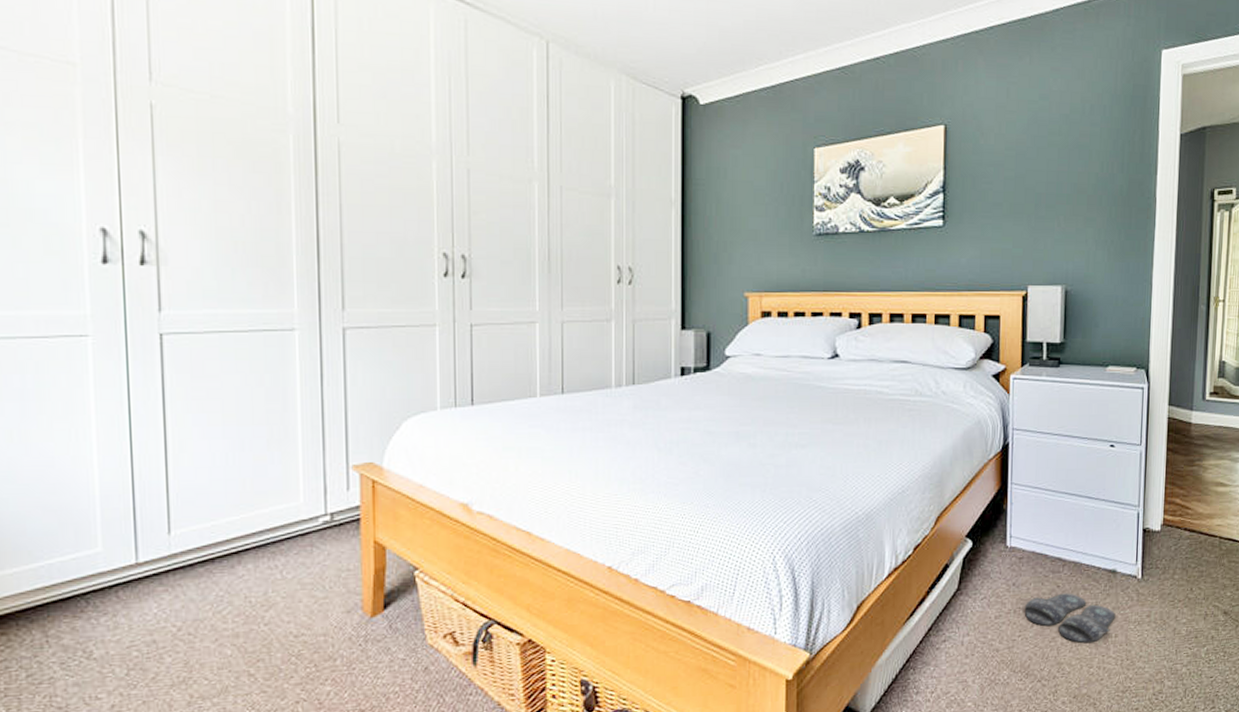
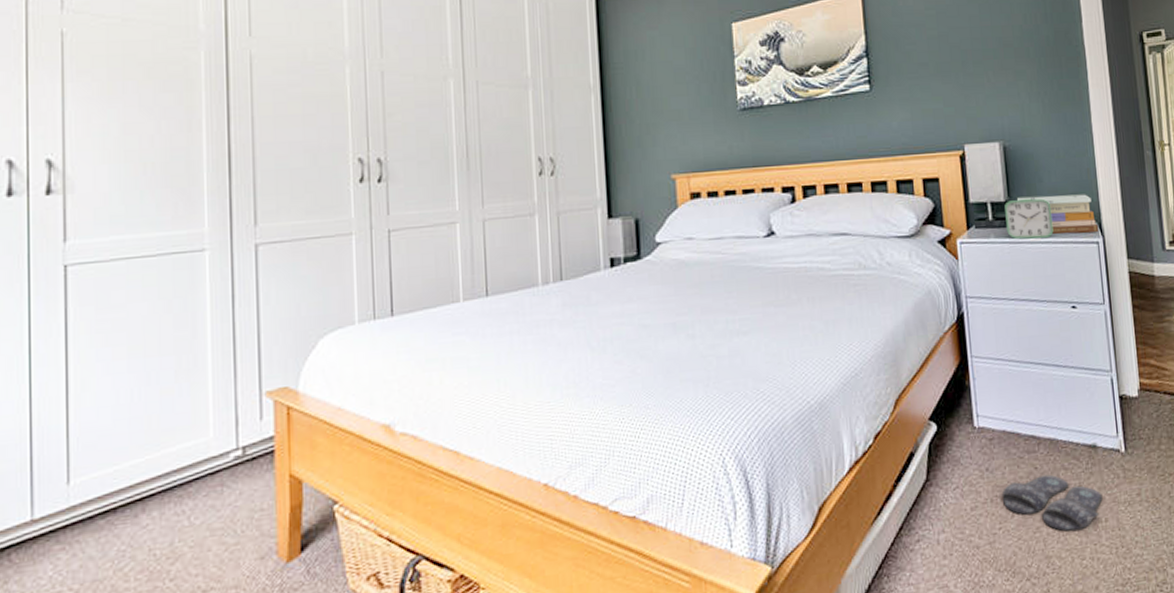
alarm clock: none [1058,341,1104,381] -> present [1004,198,1054,240]
books: none [1072,340,1146,379] -> present [1017,194,1099,235]

